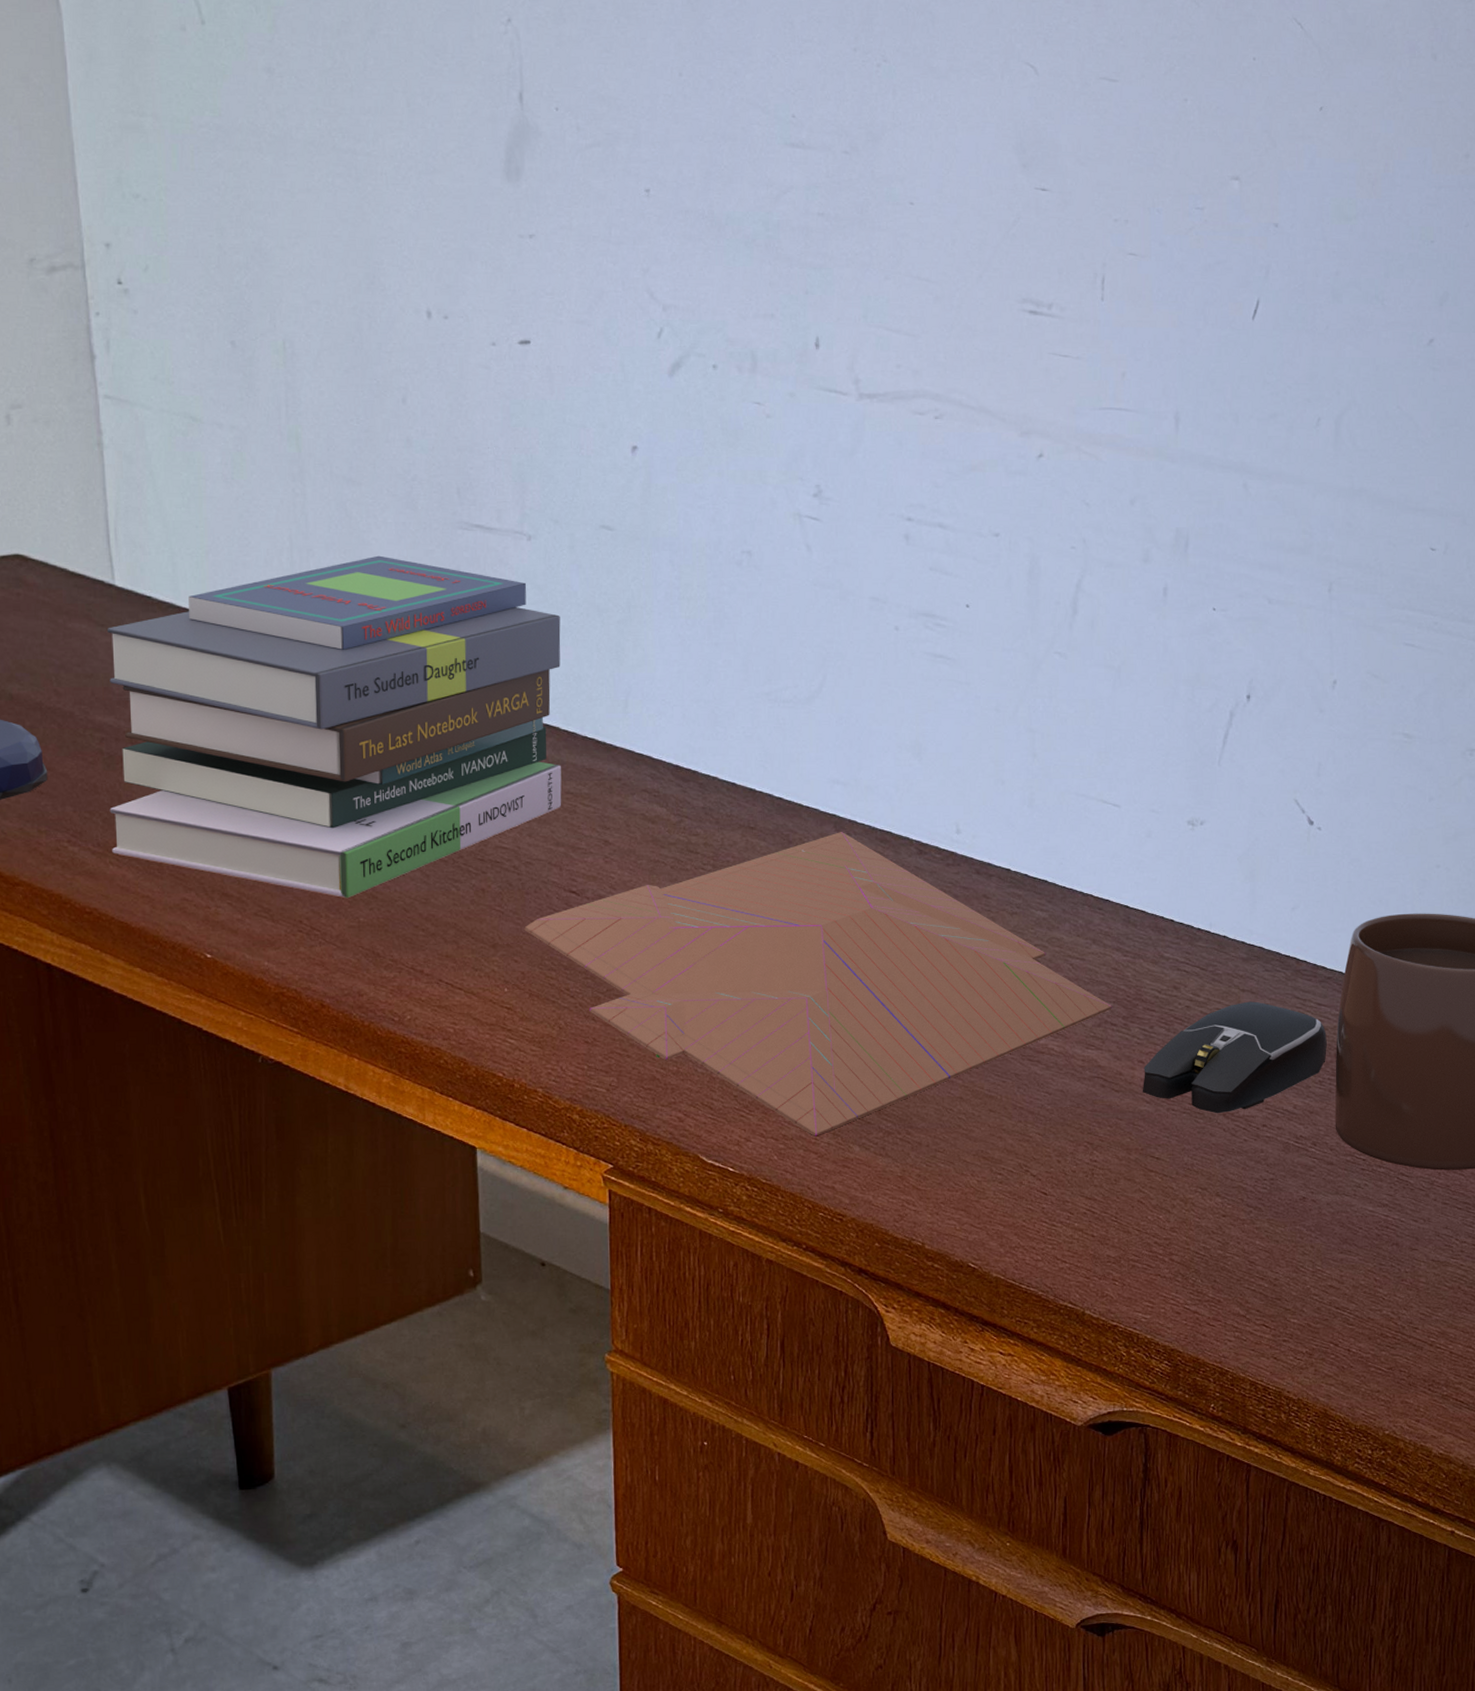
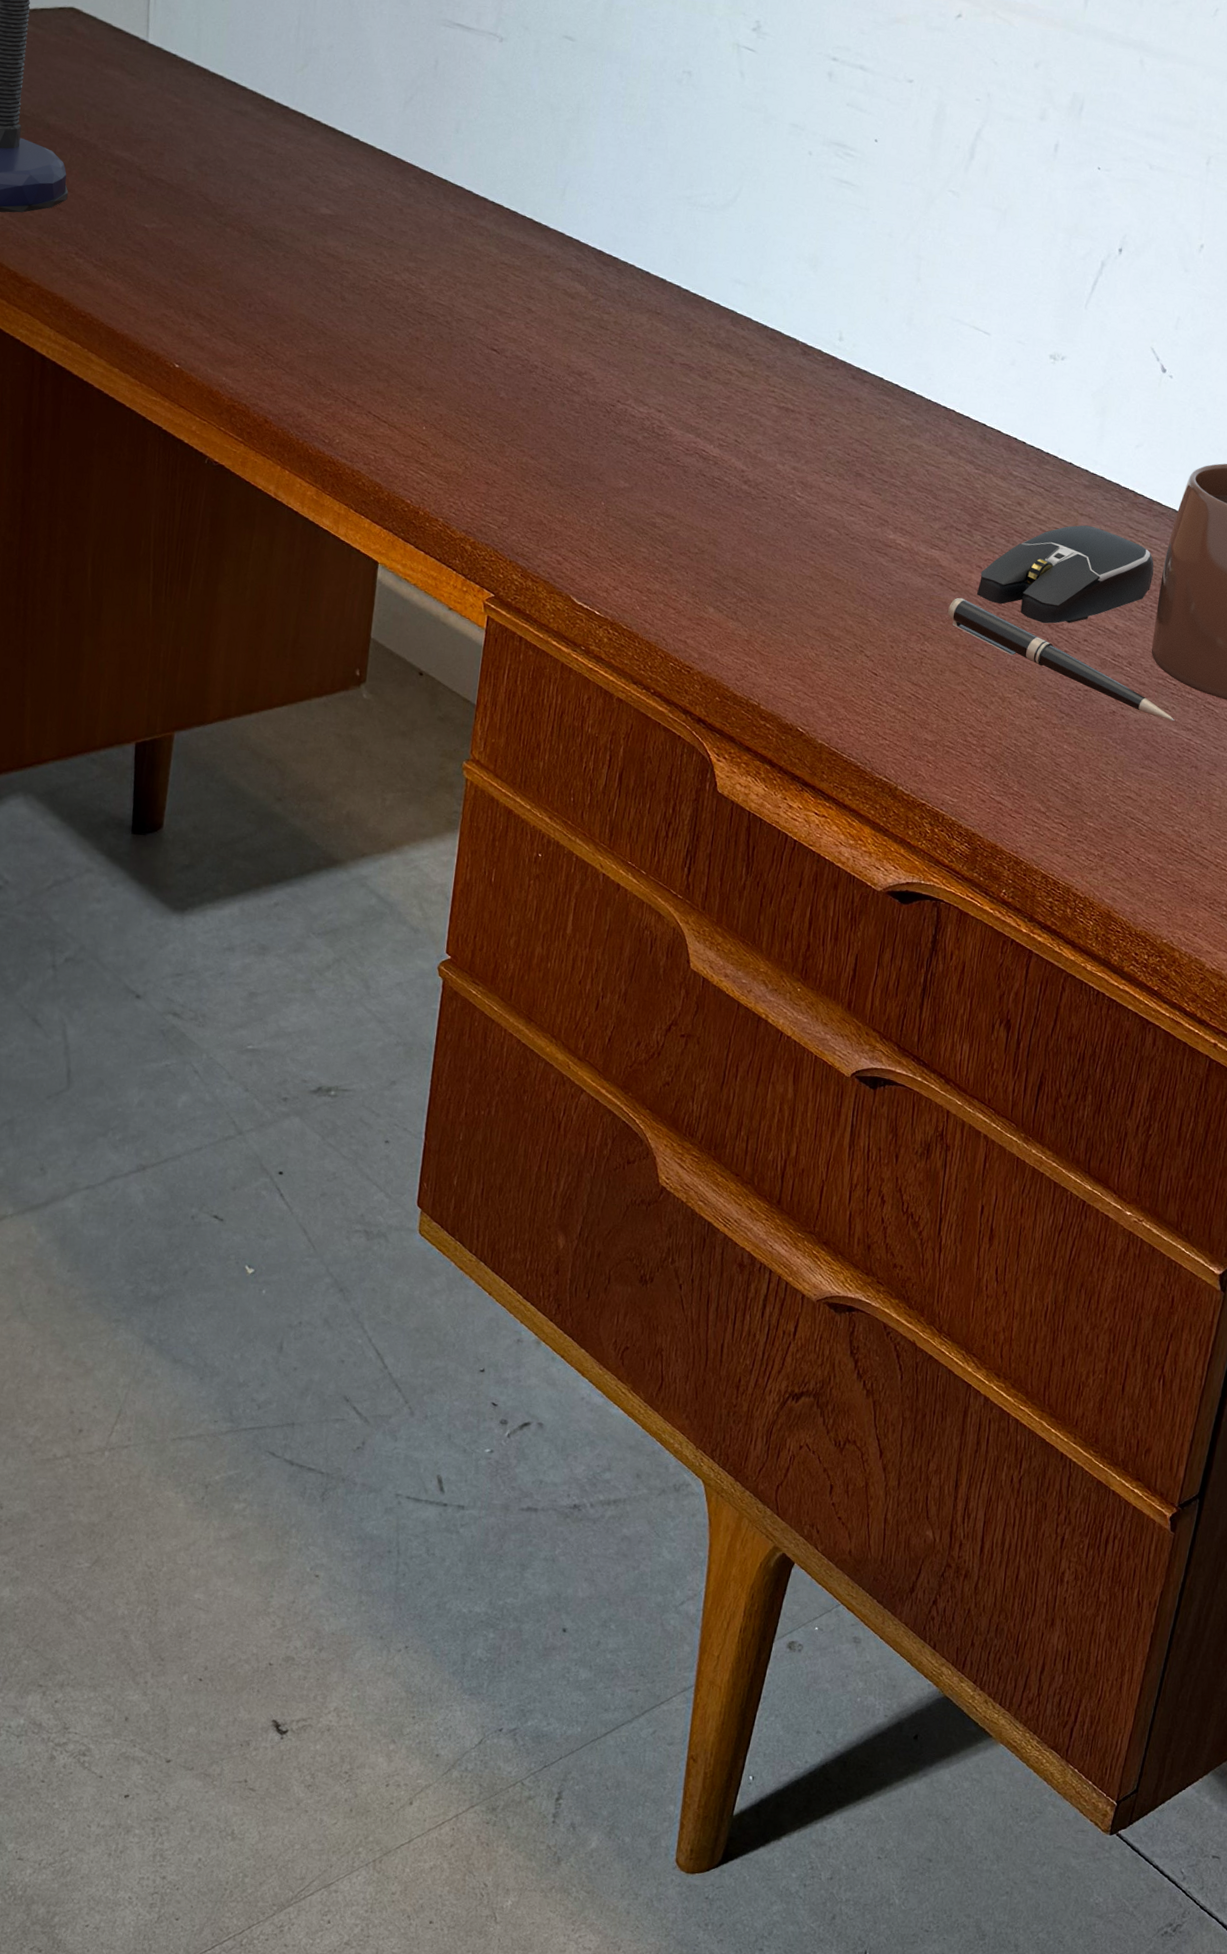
books: present [106,555,562,898] -> none [110,41,518,331]
papers: present [524,832,1113,1138] -> none [447,326,960,595]
pen: none [1114,1098,1369,1199] -> present [948,597,1175,722]

